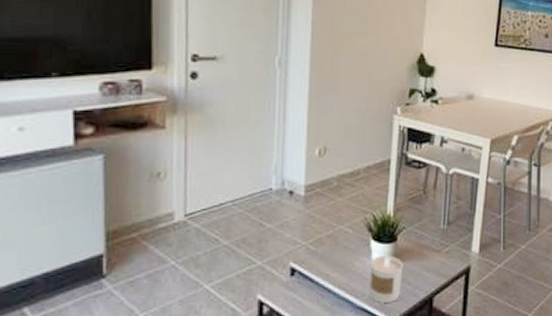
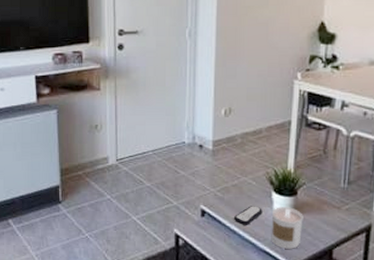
remote control: none [327,257,360,281] -> present [233,206,262,225]

